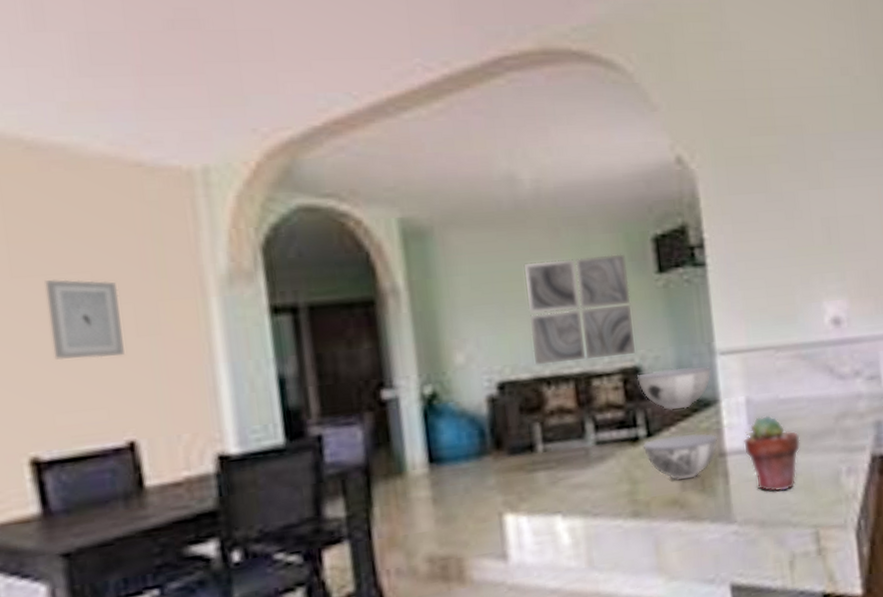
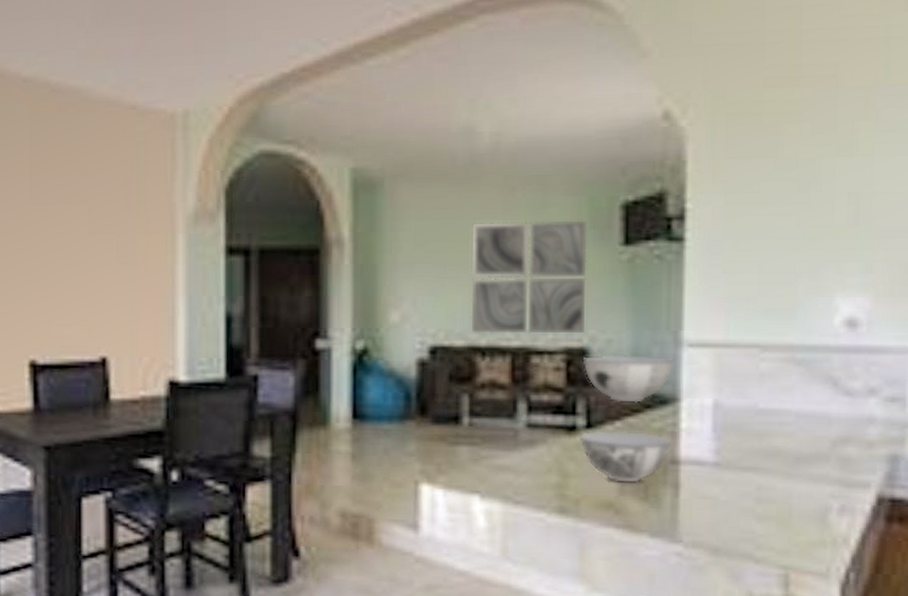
wall art: present [45,279,124,360] -> none [54,208,107,280]
potted succulent: present [743,416,801,492] -> none [703,426,779,518]

